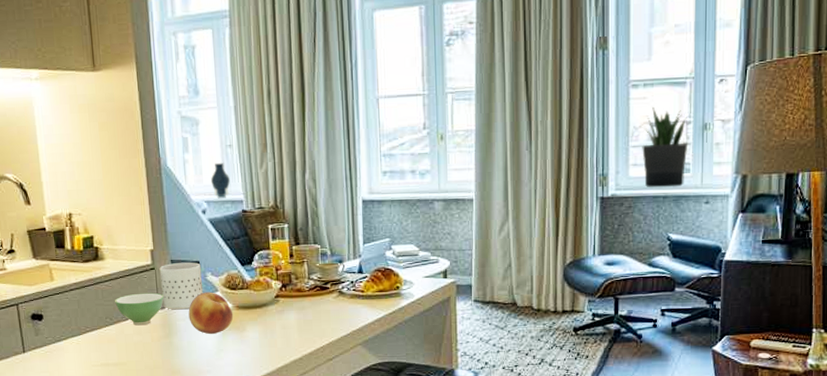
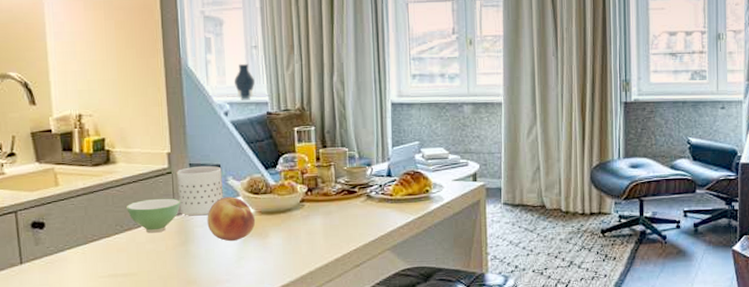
planter: present [642,108,688,188] -> none [661,18,704,94]

